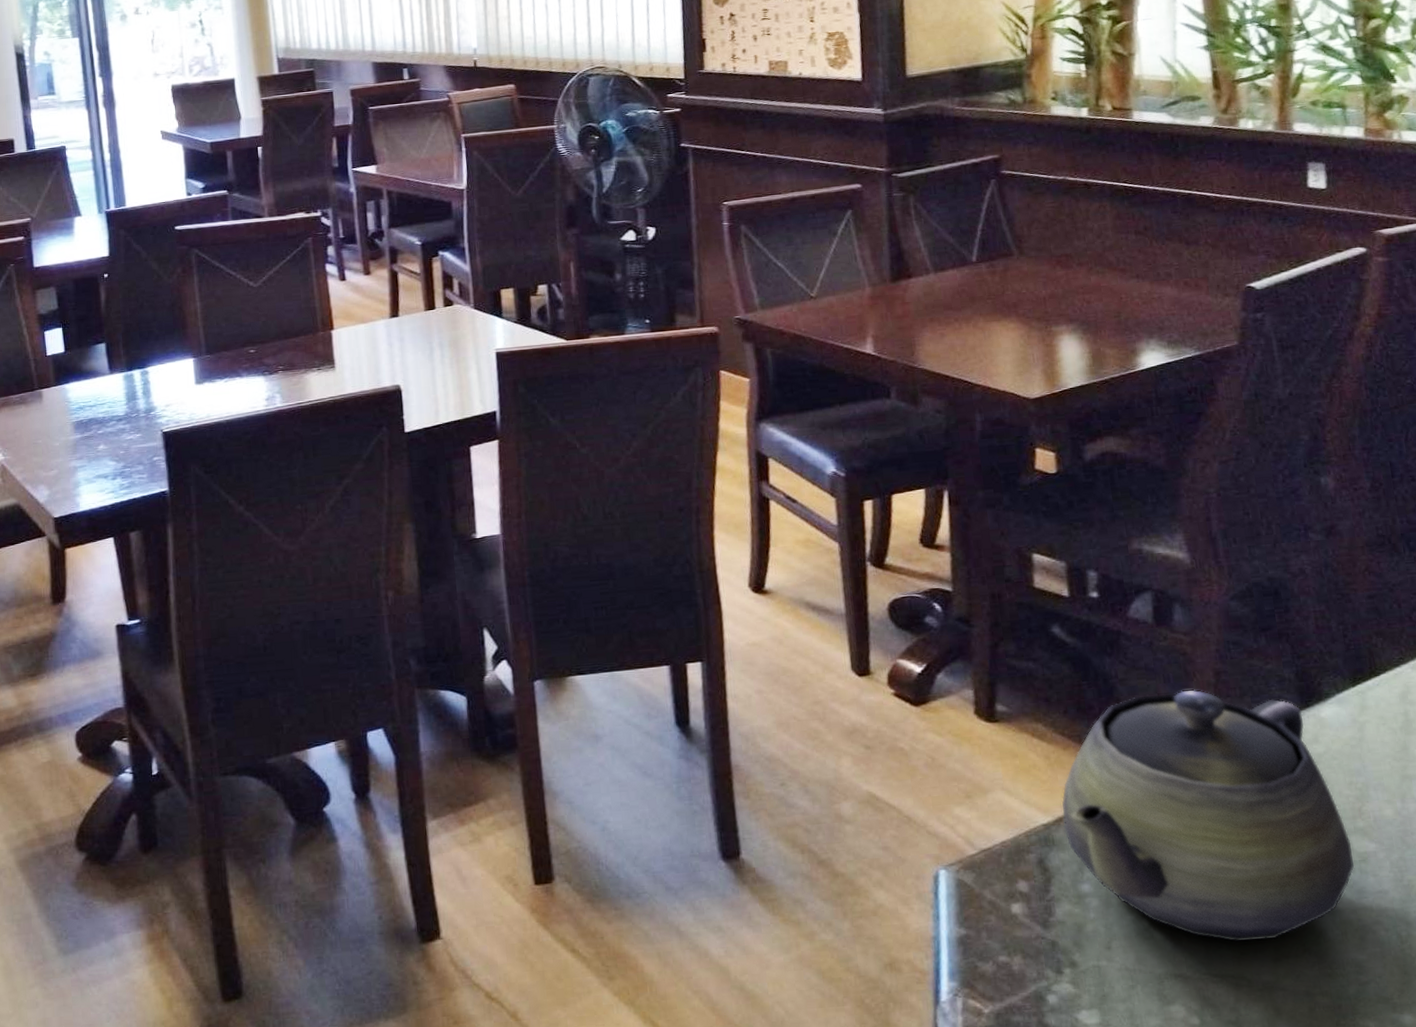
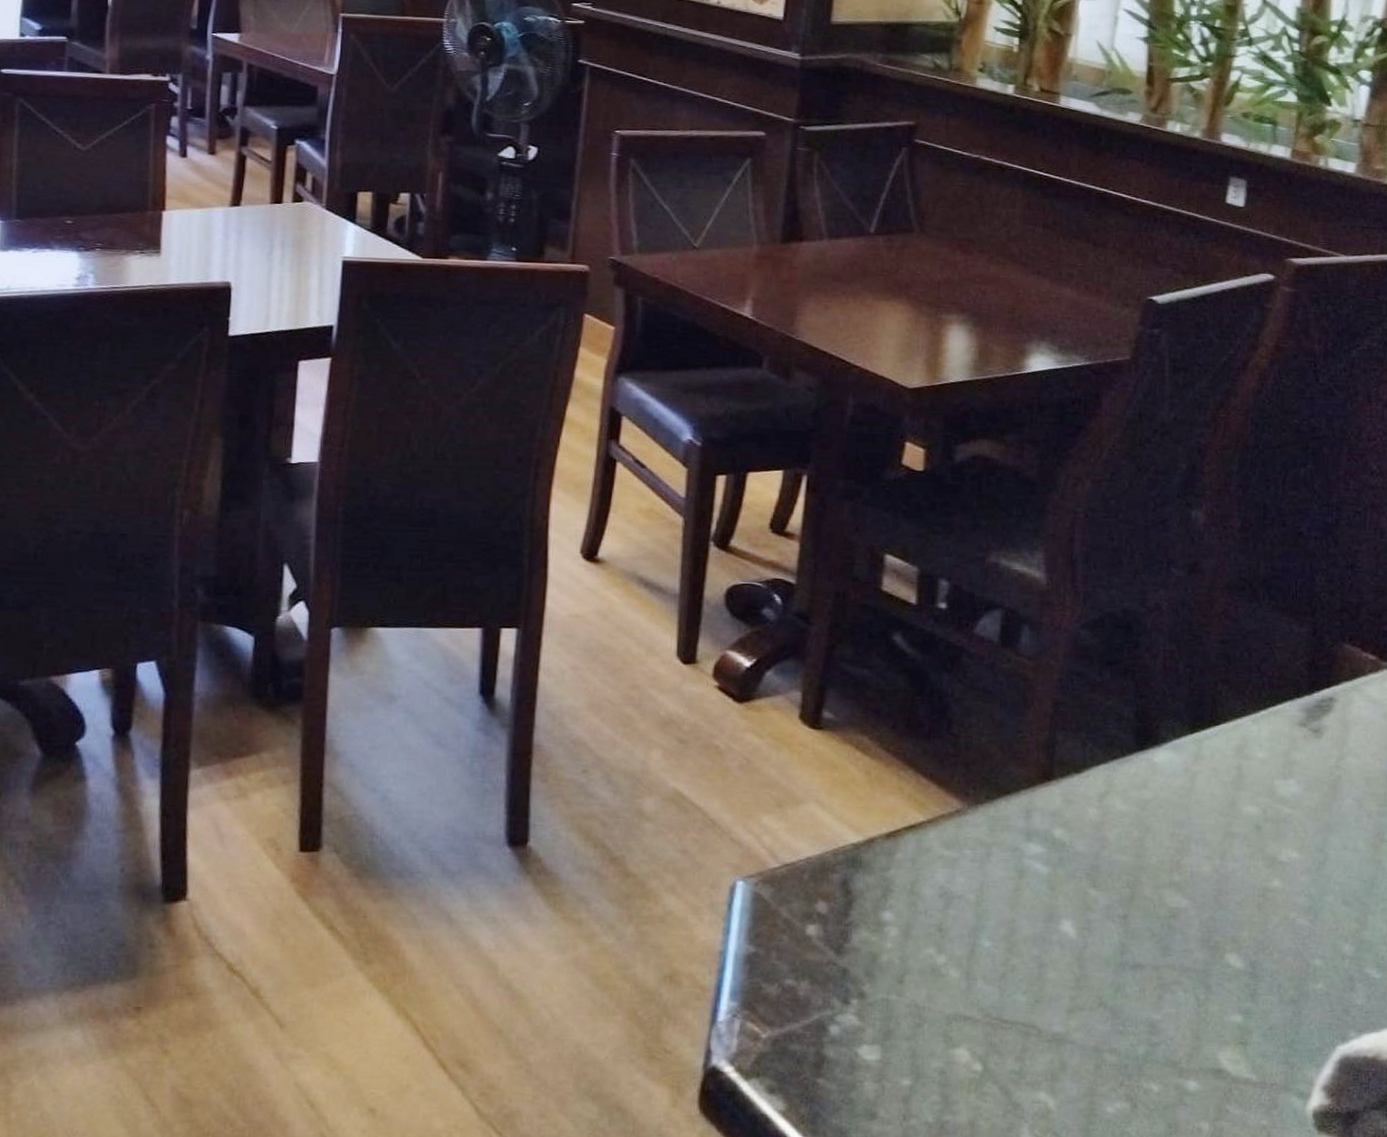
teapot: present [1062,689,1355,943] -> none [873,717,1164,990]

